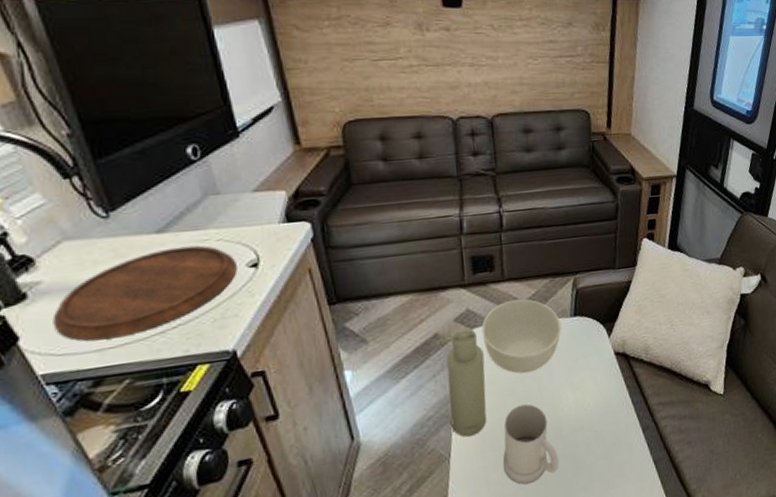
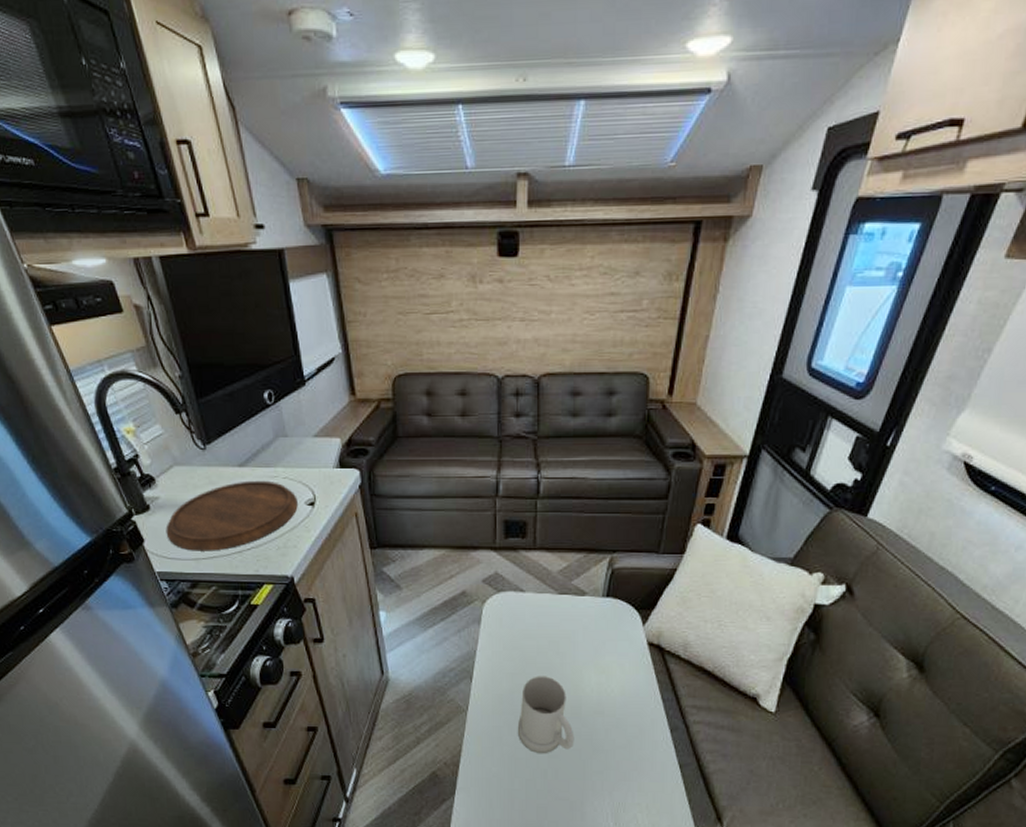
bottle: present [446,327,487,437] -> none [471,590,508,695]
bowl: present [481,298,562,374] -> none [508,569,592,646]

